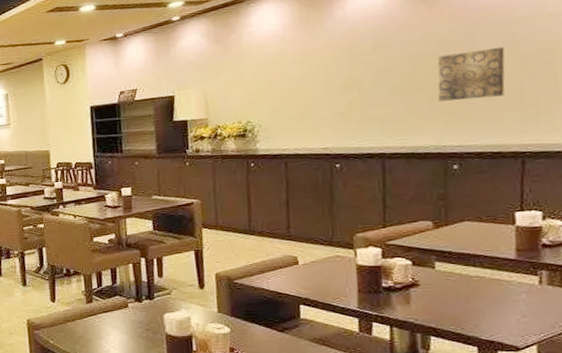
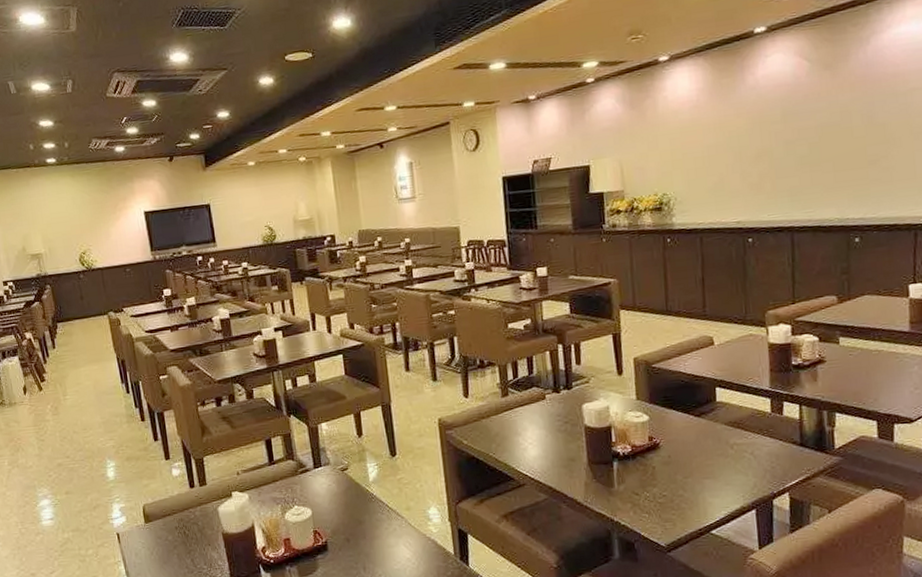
wall art: present [437,46,505,101] -> none [840,117,900,173]

